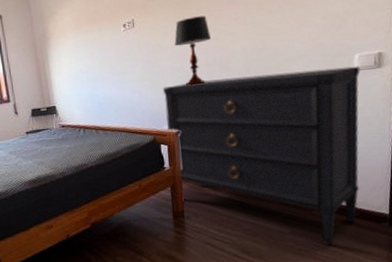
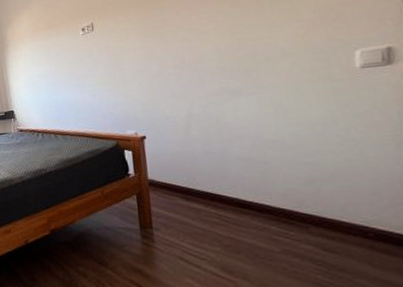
dresser: present [162,66,361,246] -> none [125,63,370,270]
table lamp: present [174,15,212,86] -> none [137,15,179,89]

